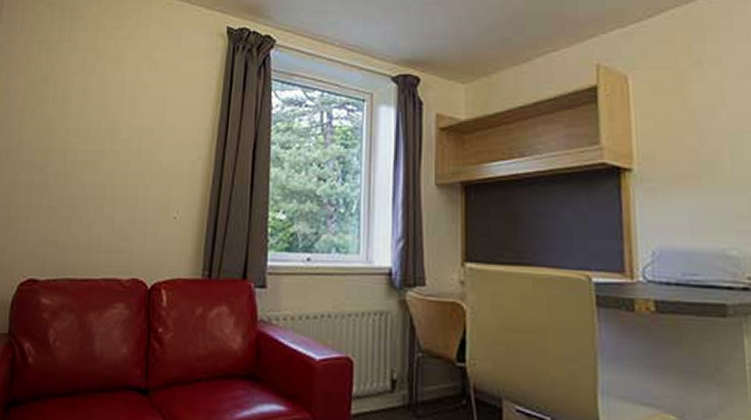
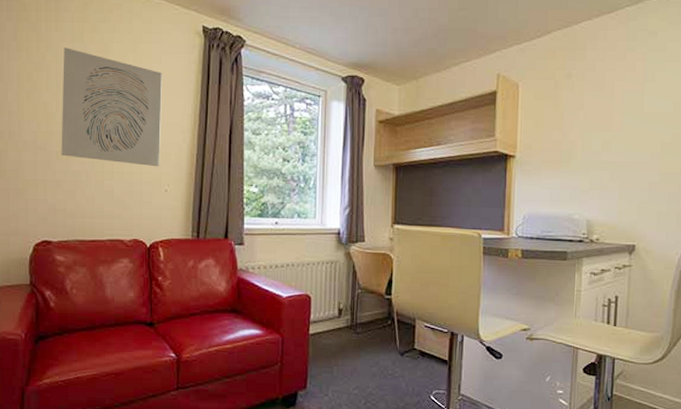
wall art: none [60,58,179,190] -> present [61,47,162,167]

